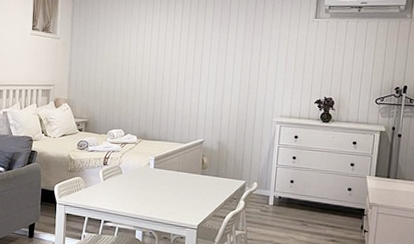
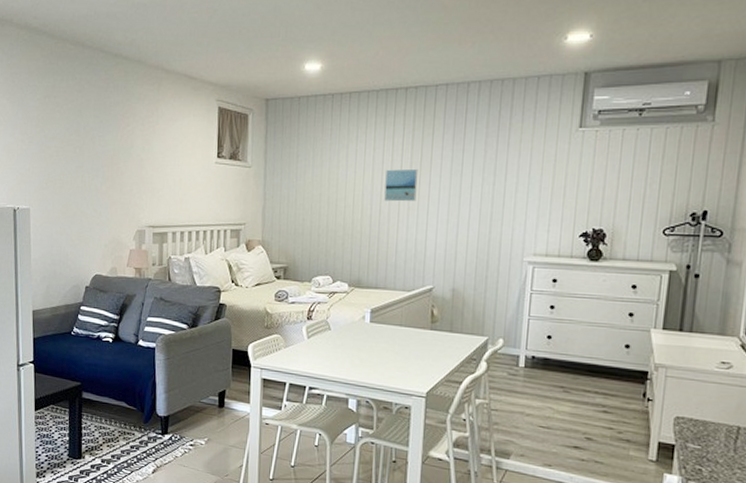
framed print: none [166,45,193,72] -> present [384,168,418,202]

